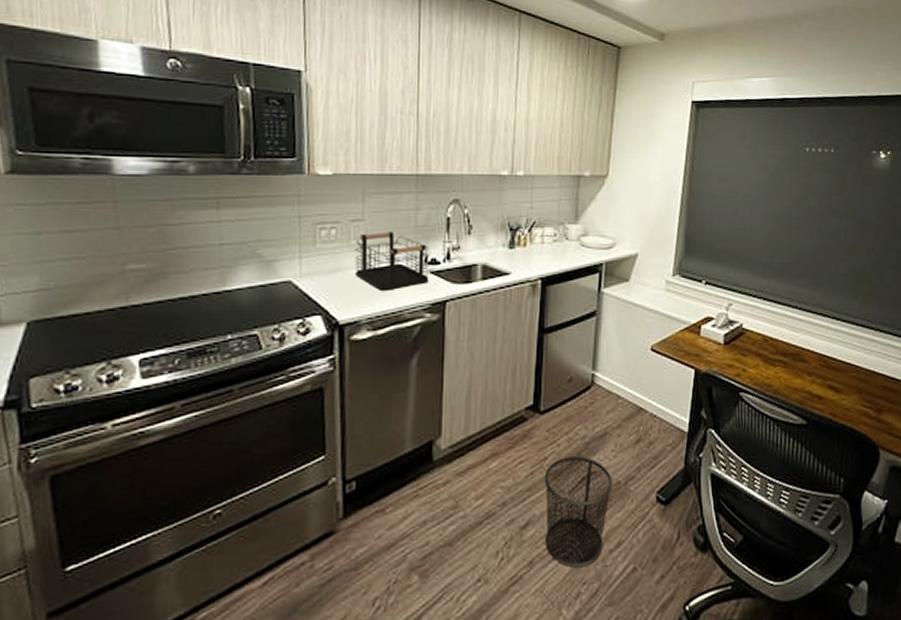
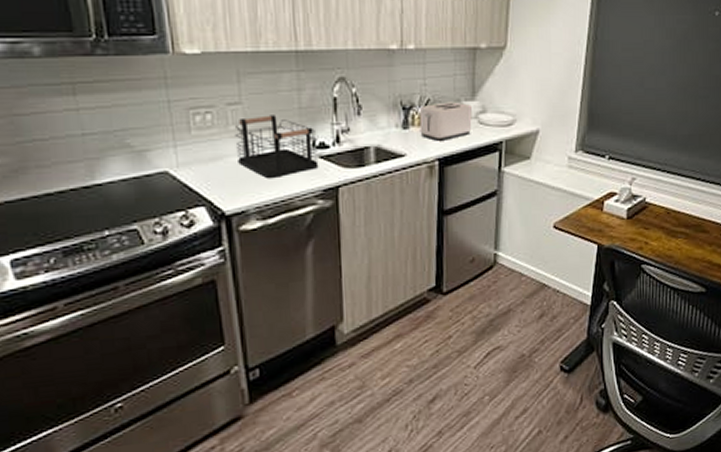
toaster: none [525,225,574,261] -> present [419,102,472,141]
trash can: present [544,456,613,568] -> none [449,333,518,435]

